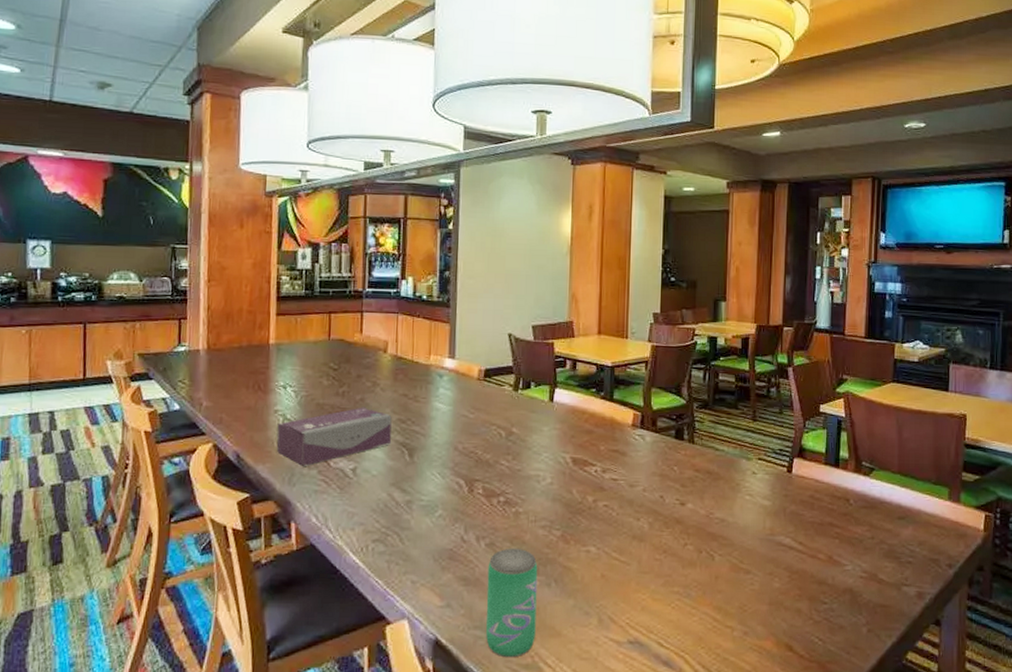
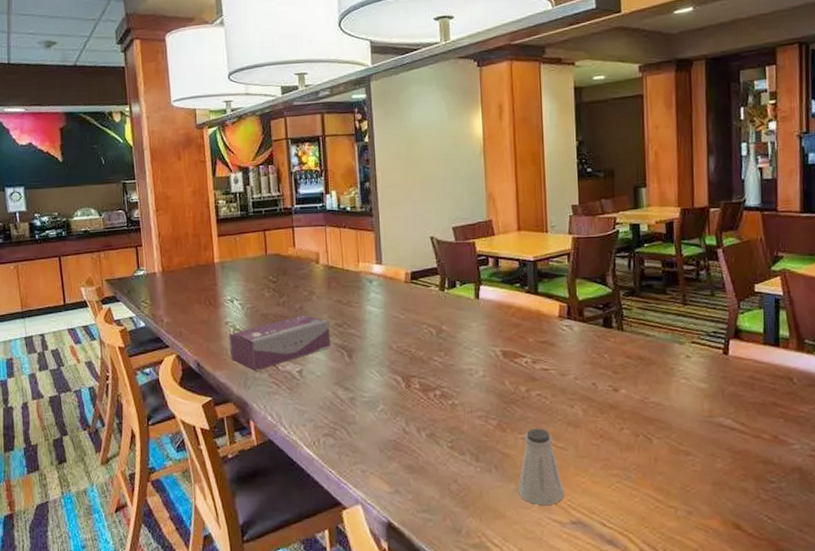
beverage can: present [486,548,538,658] -> none [430,437,481,538]
saltshaker: none [576,541,624,624] -> present [517,428,565,506]

